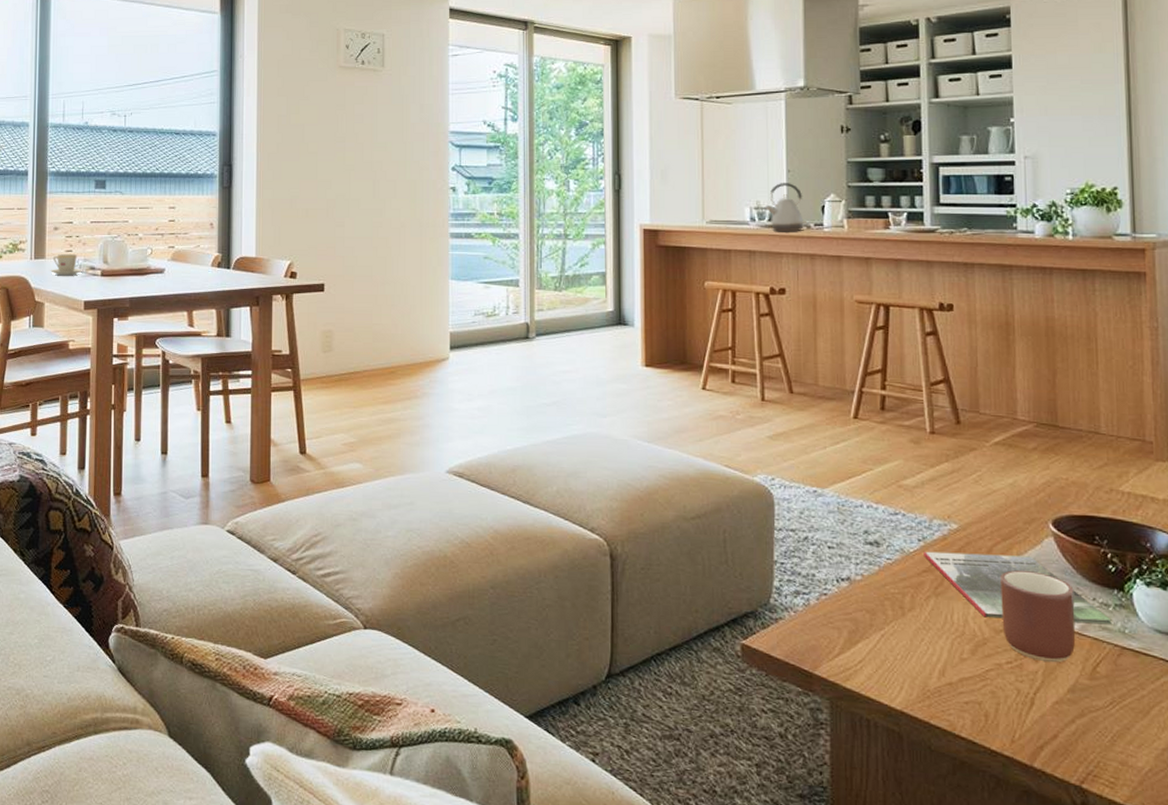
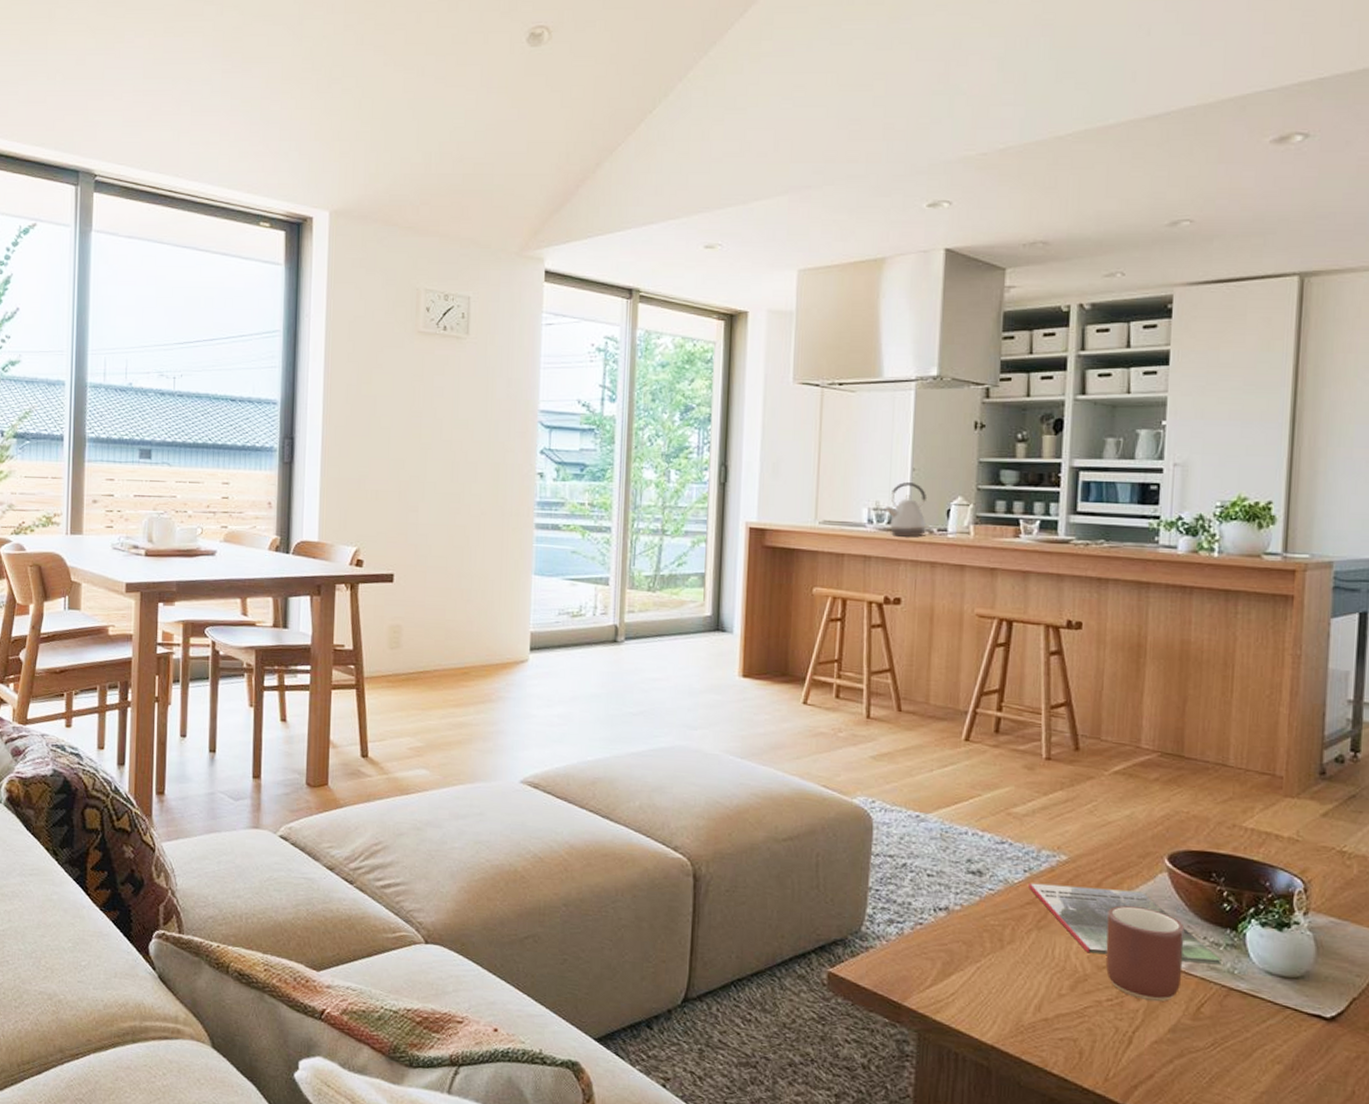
teacup: present [50,254,83,276] -> none [88,530,125,555]

